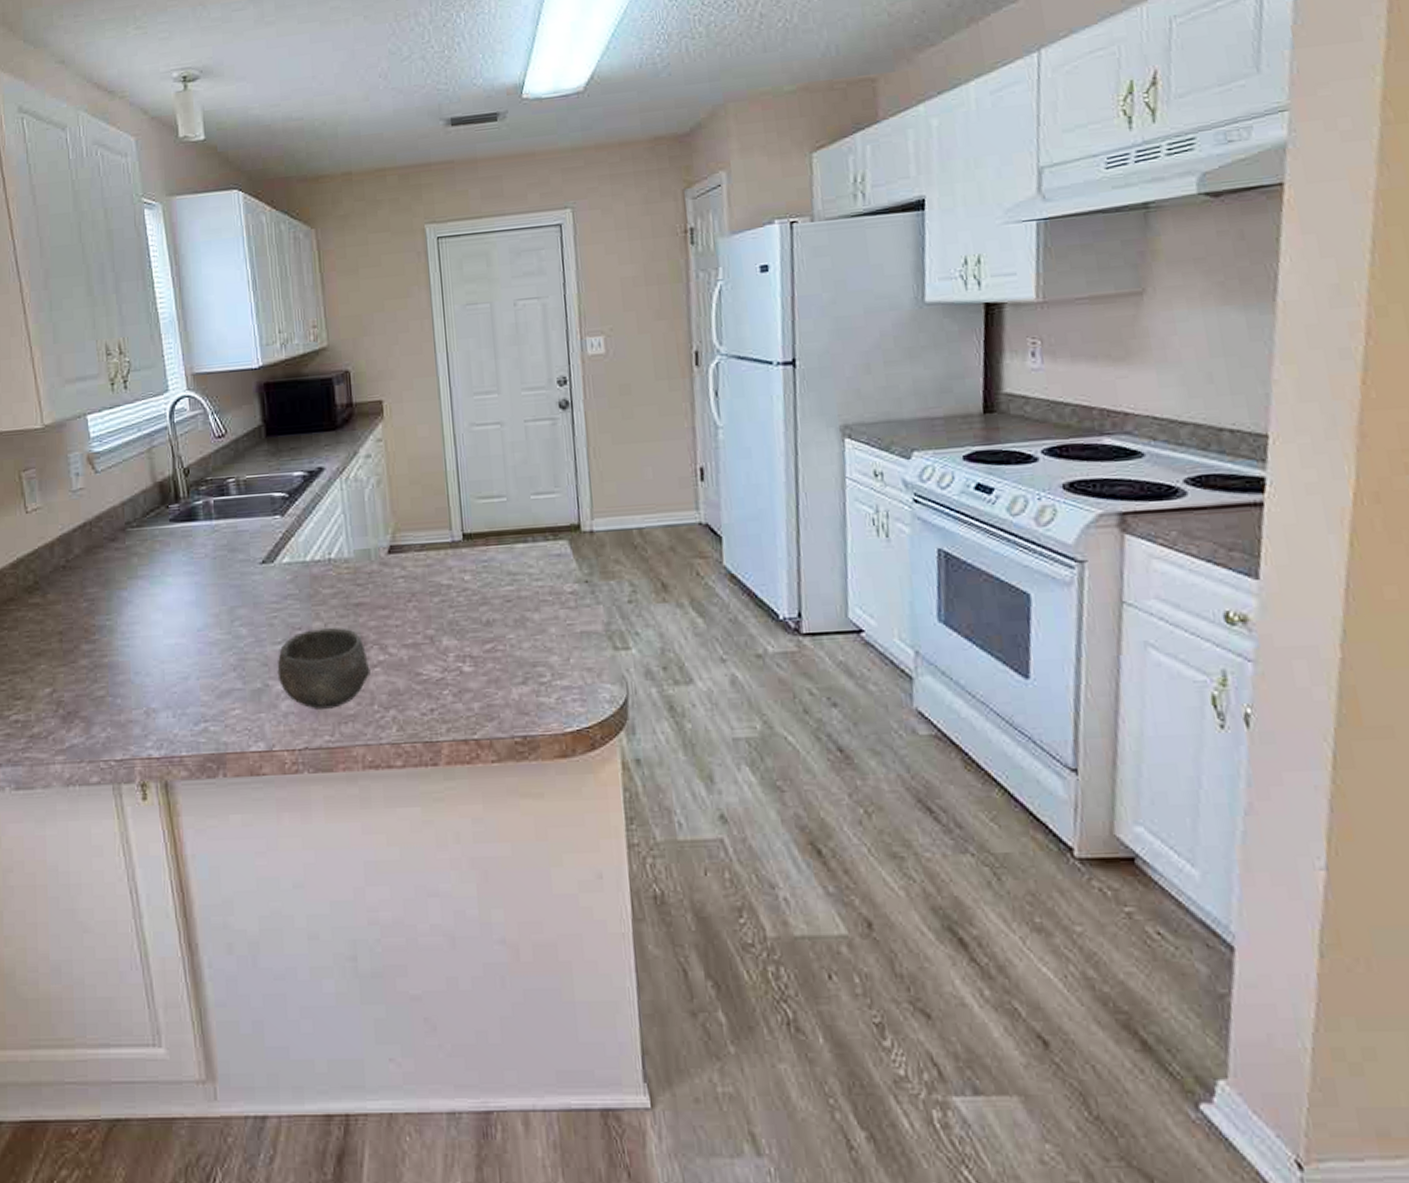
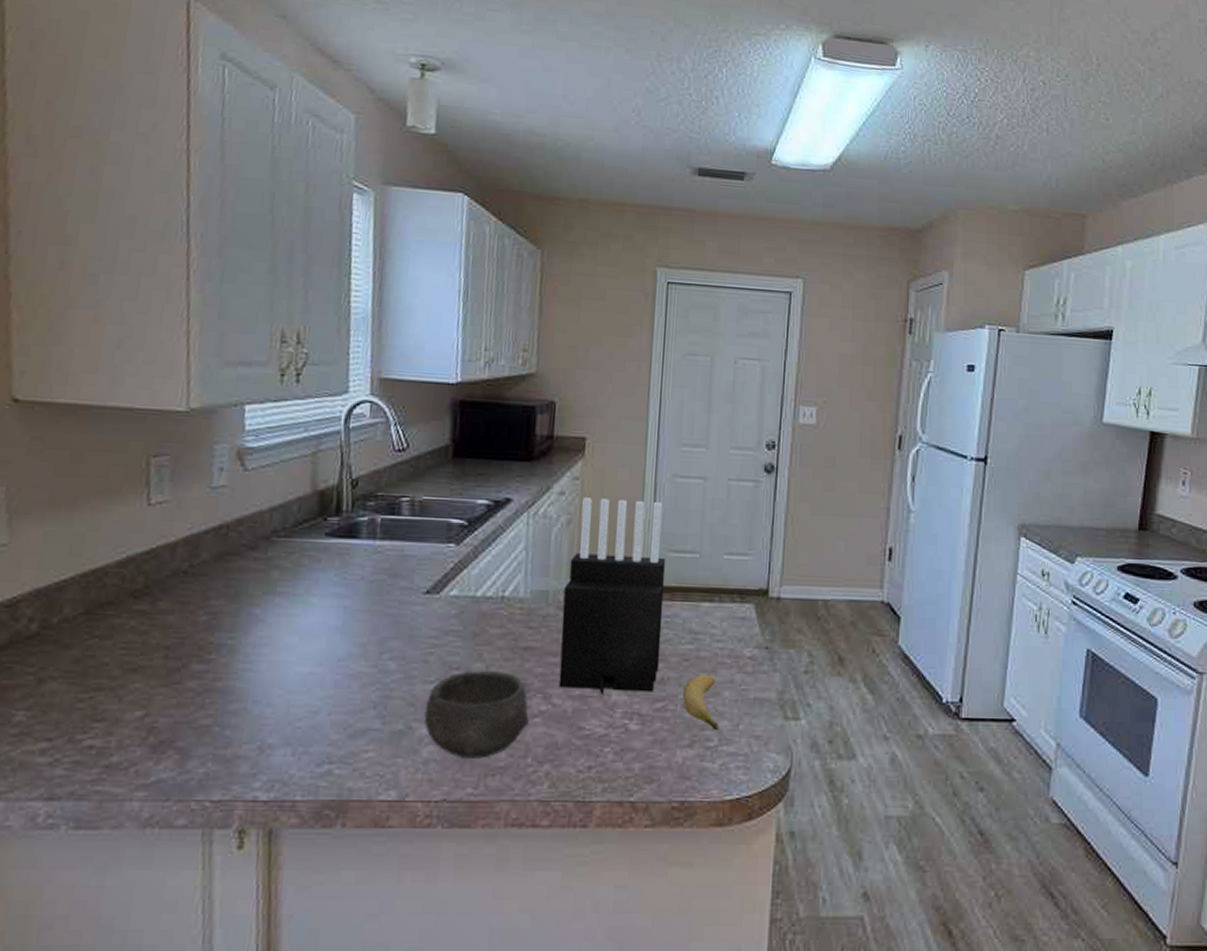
knife block: none [384,451,484,641] -> present [558,497,666,694]
banana: none [510,613,550,667] -> present [683,674,719,731]

